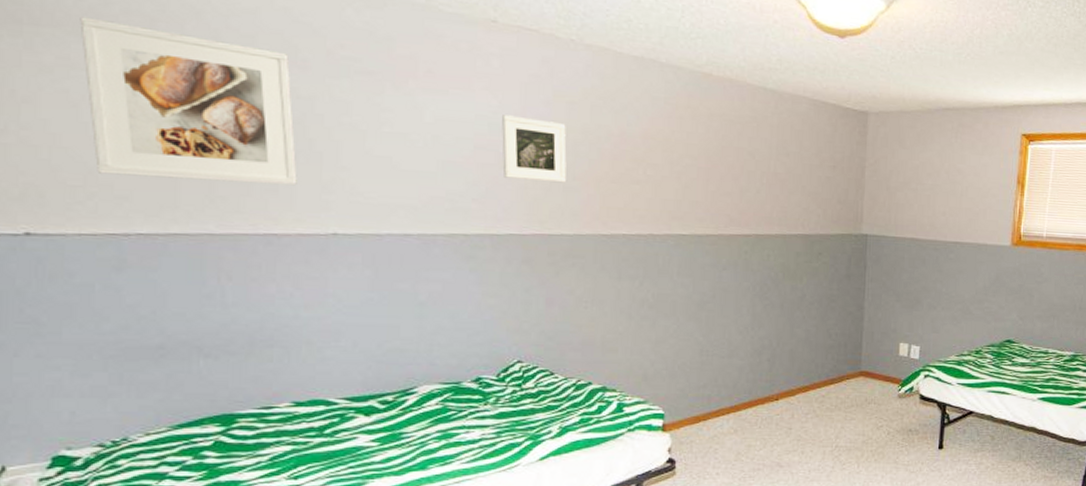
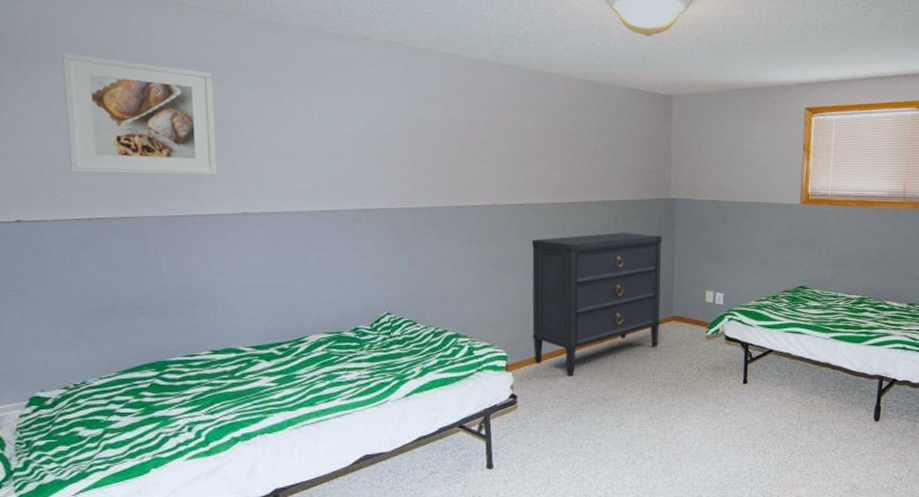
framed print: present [502,115,567,183] -> none [374,112,426,165]
dresser: none [694,272,852,439] -> present [531,233,663,377]

